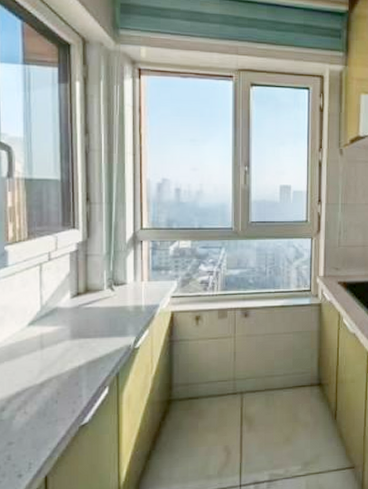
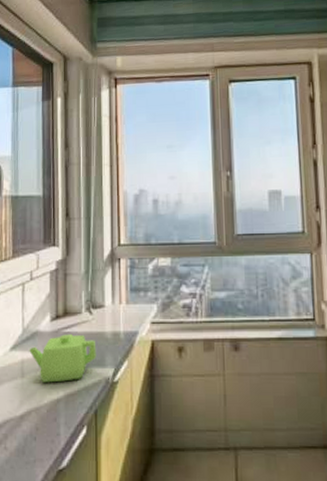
teapot: none [48,309,118,353] -> present [29,334,96,383]

